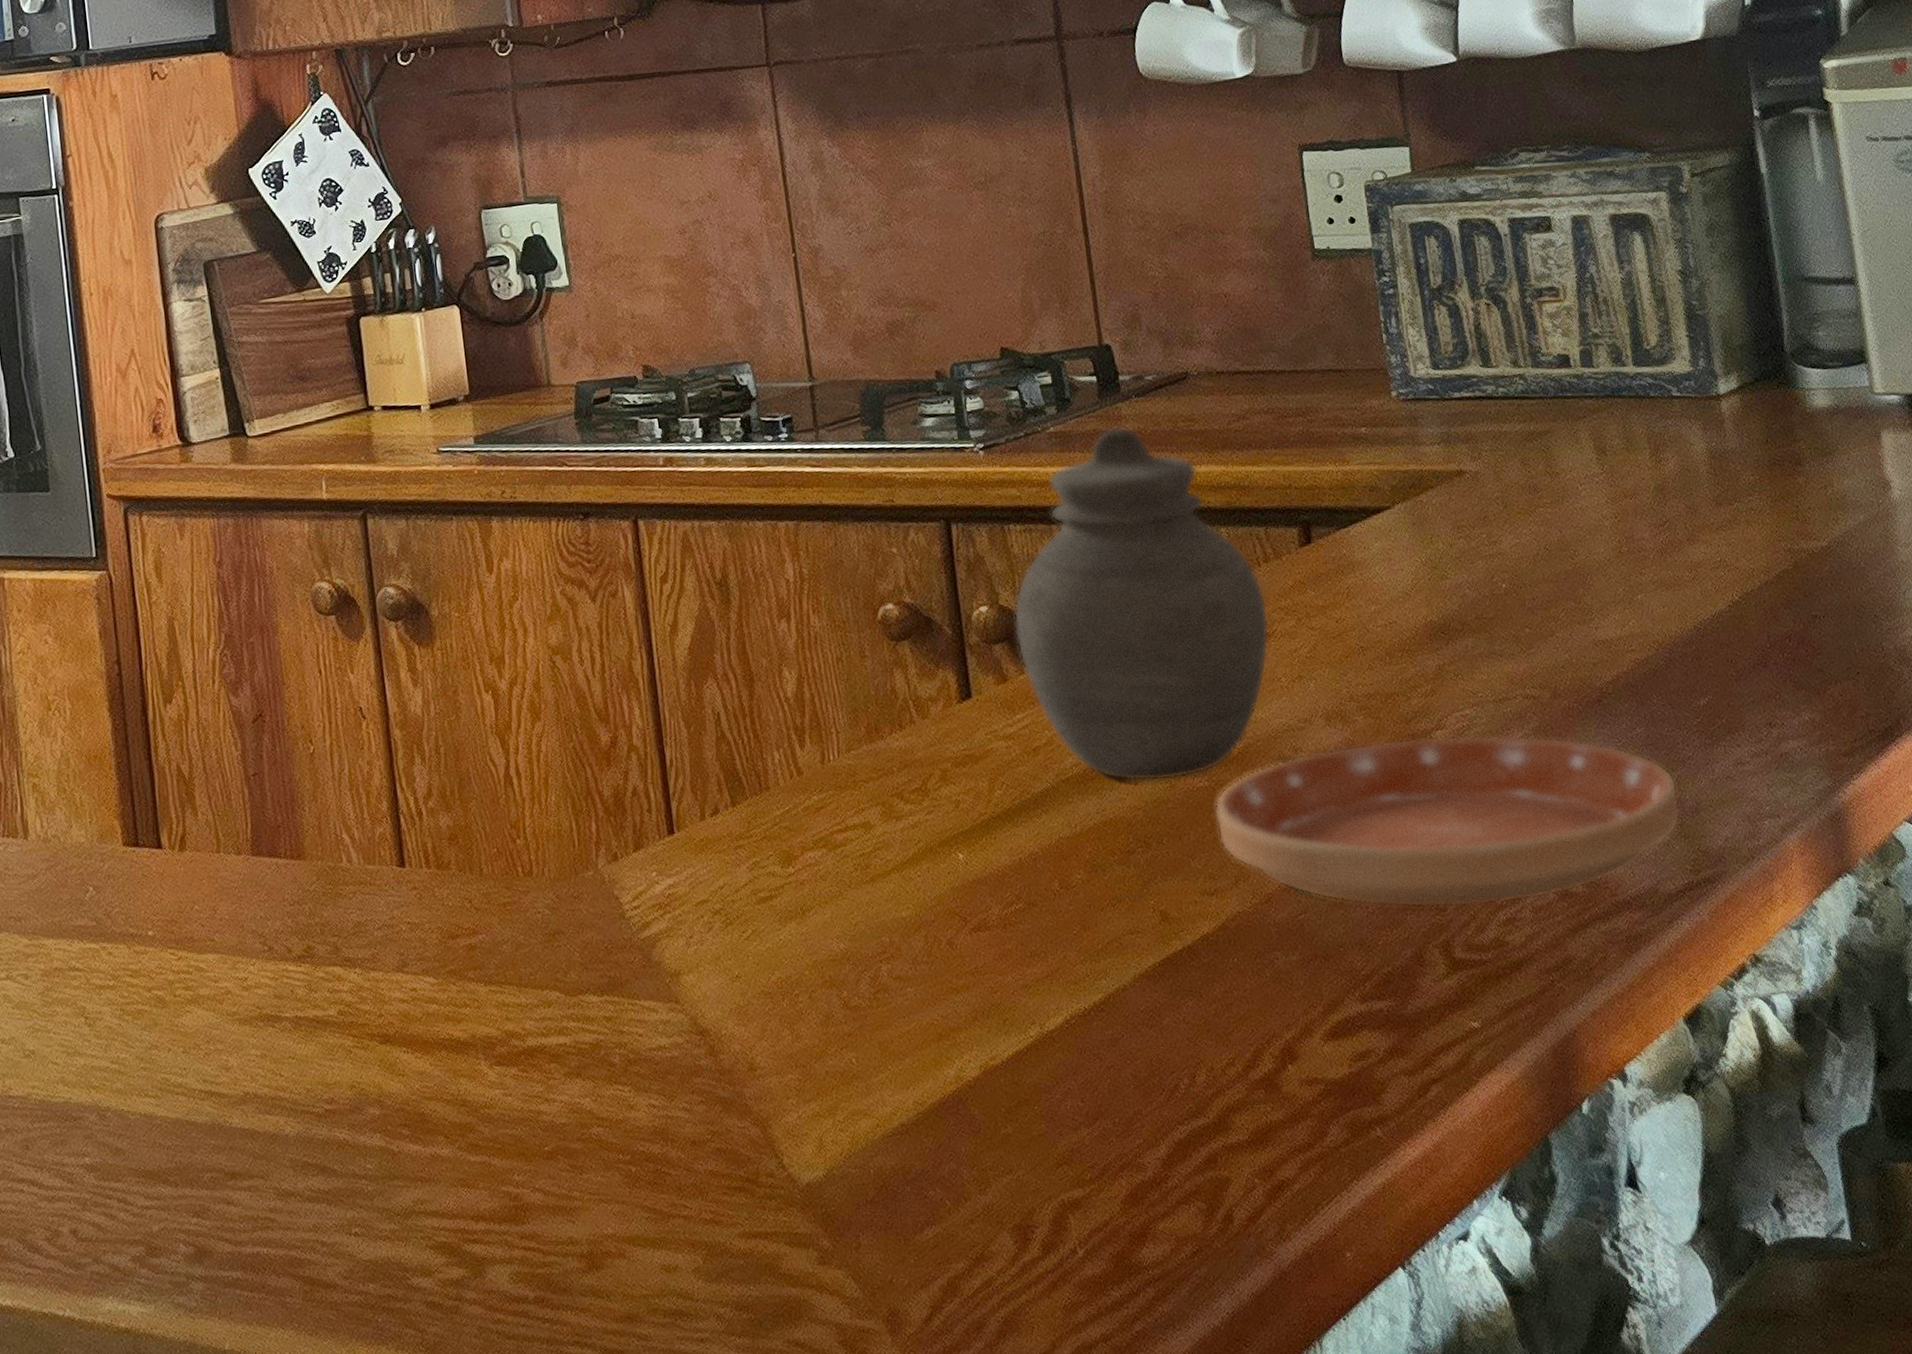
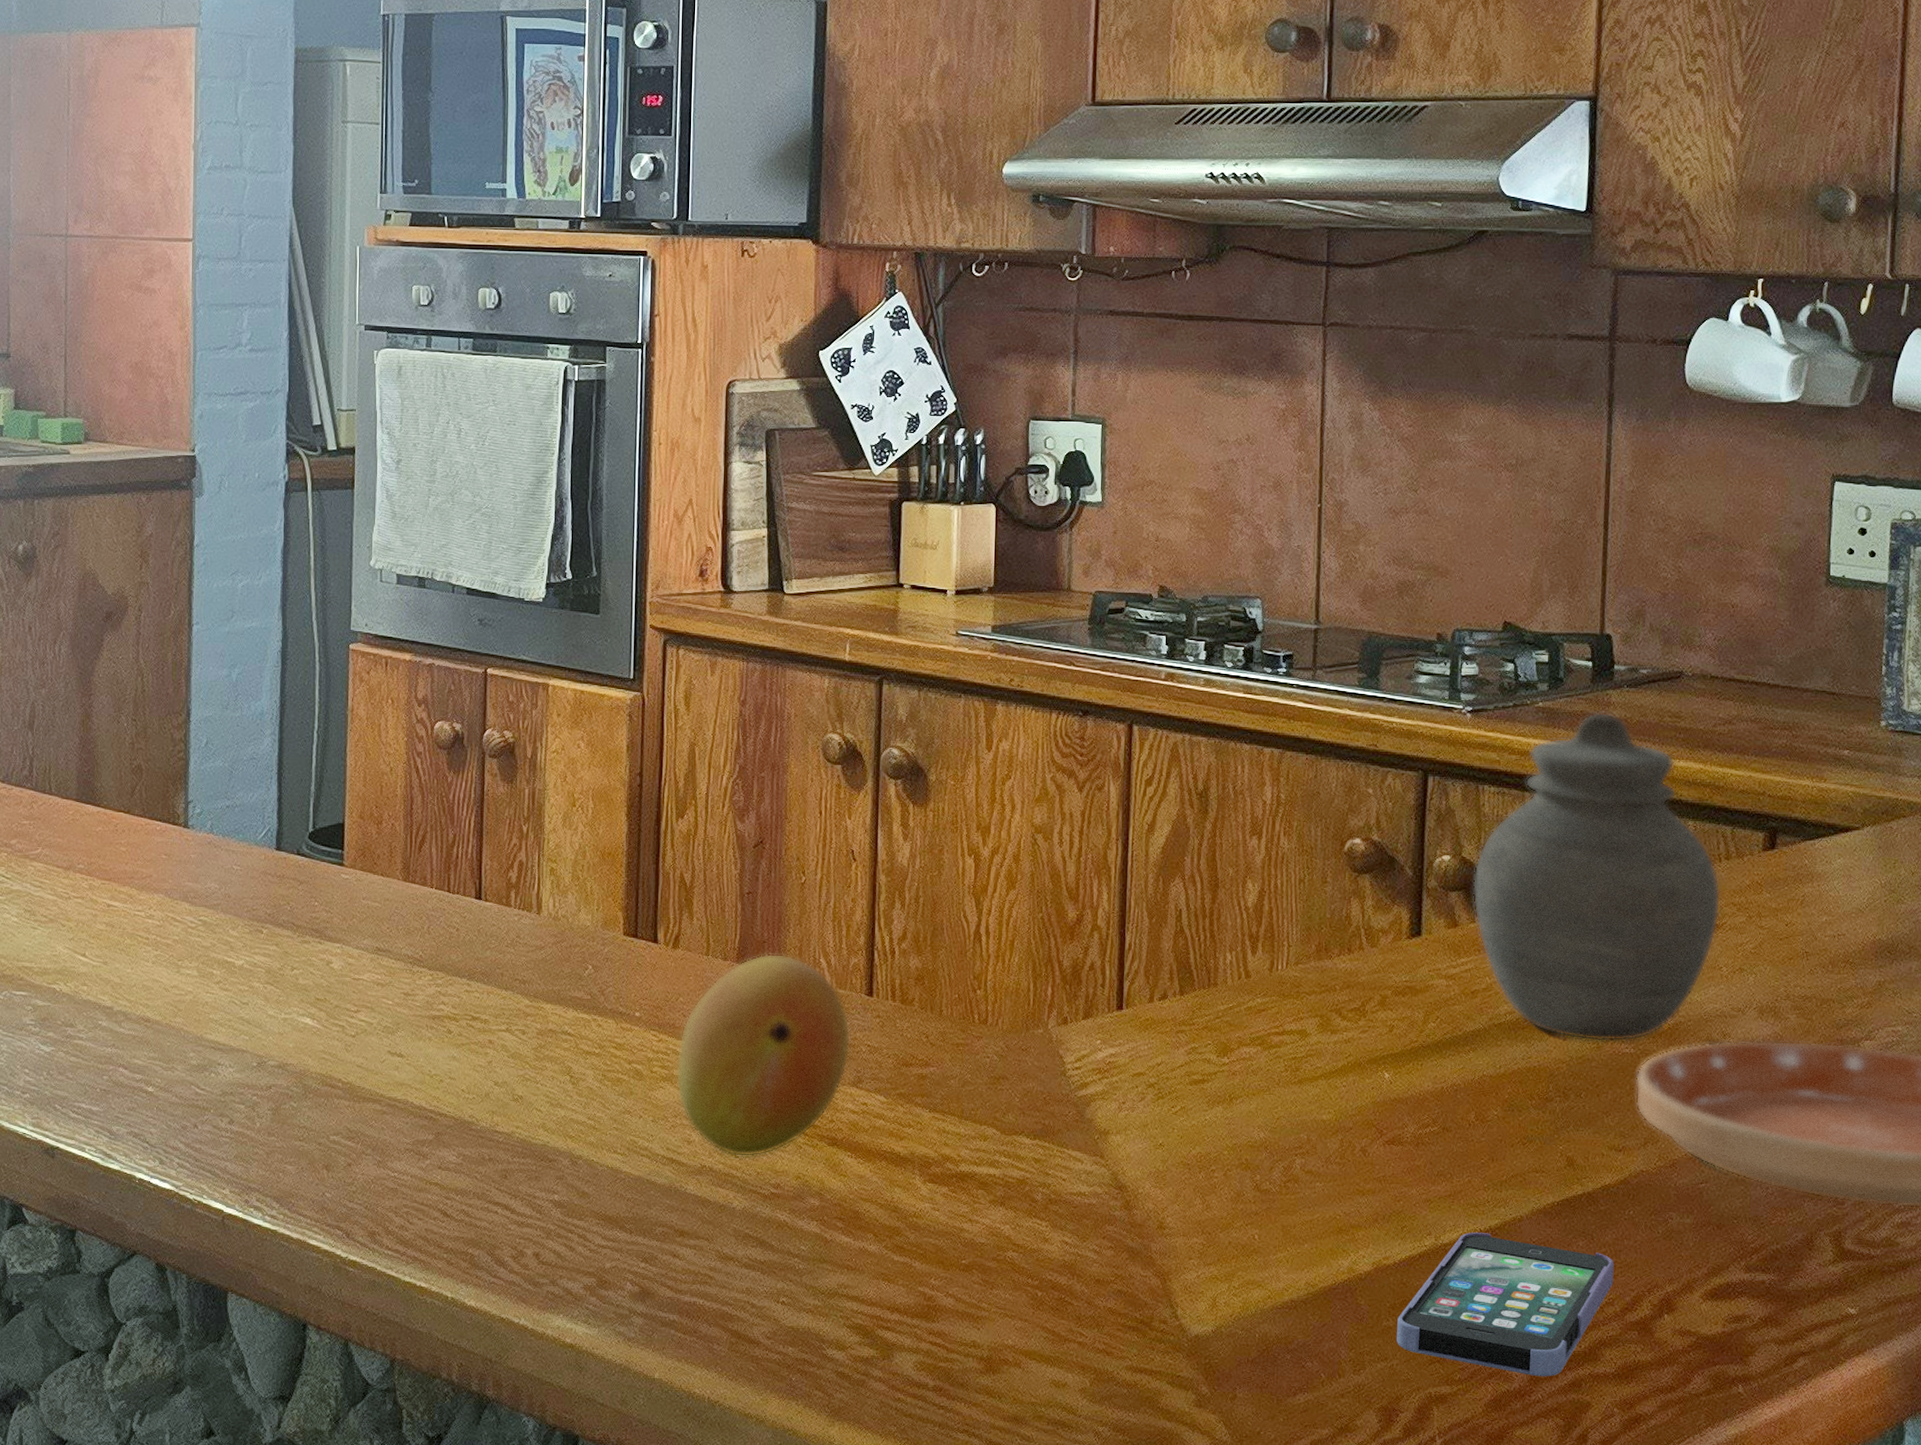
fruit: none [200,836,390,1077] -> present [676,953,851,1158]
smartphone: none [1015,1010,1231,1160] -> present [1397,1232,1614,1377]

